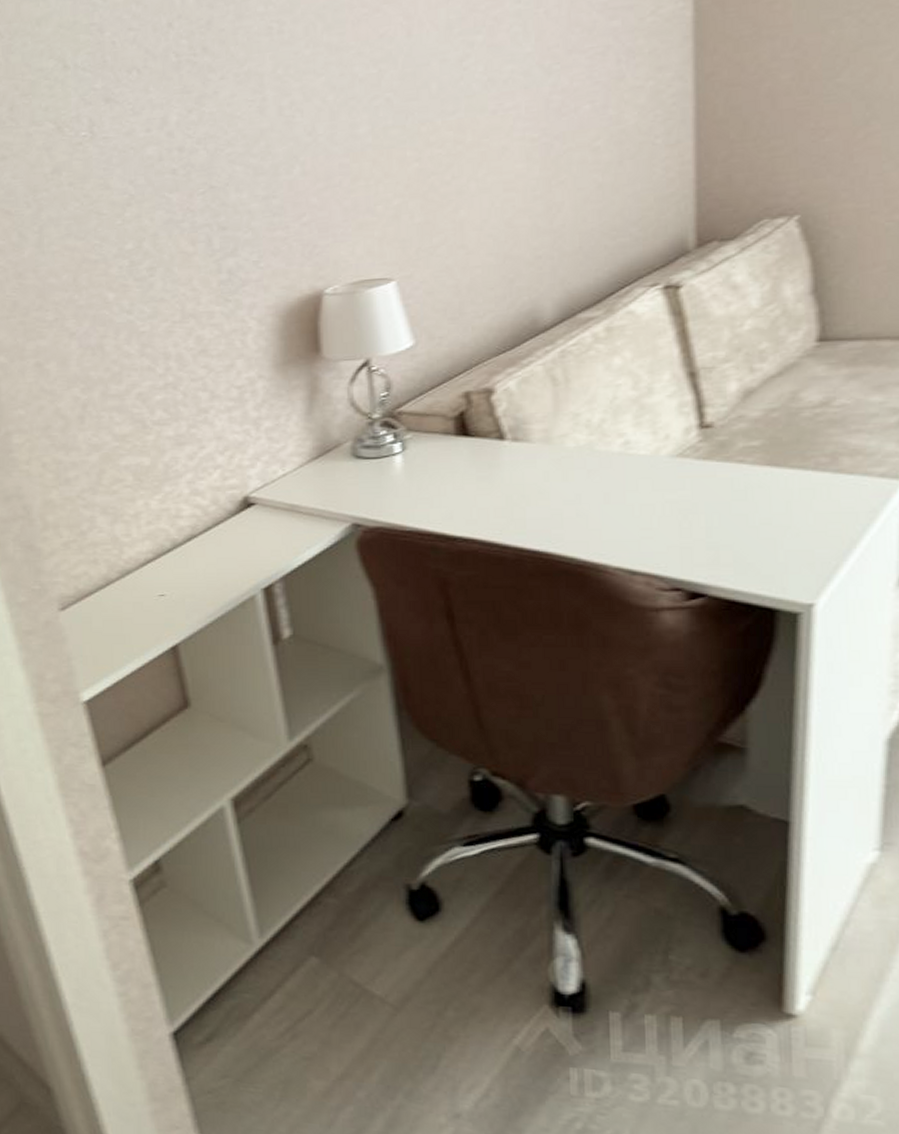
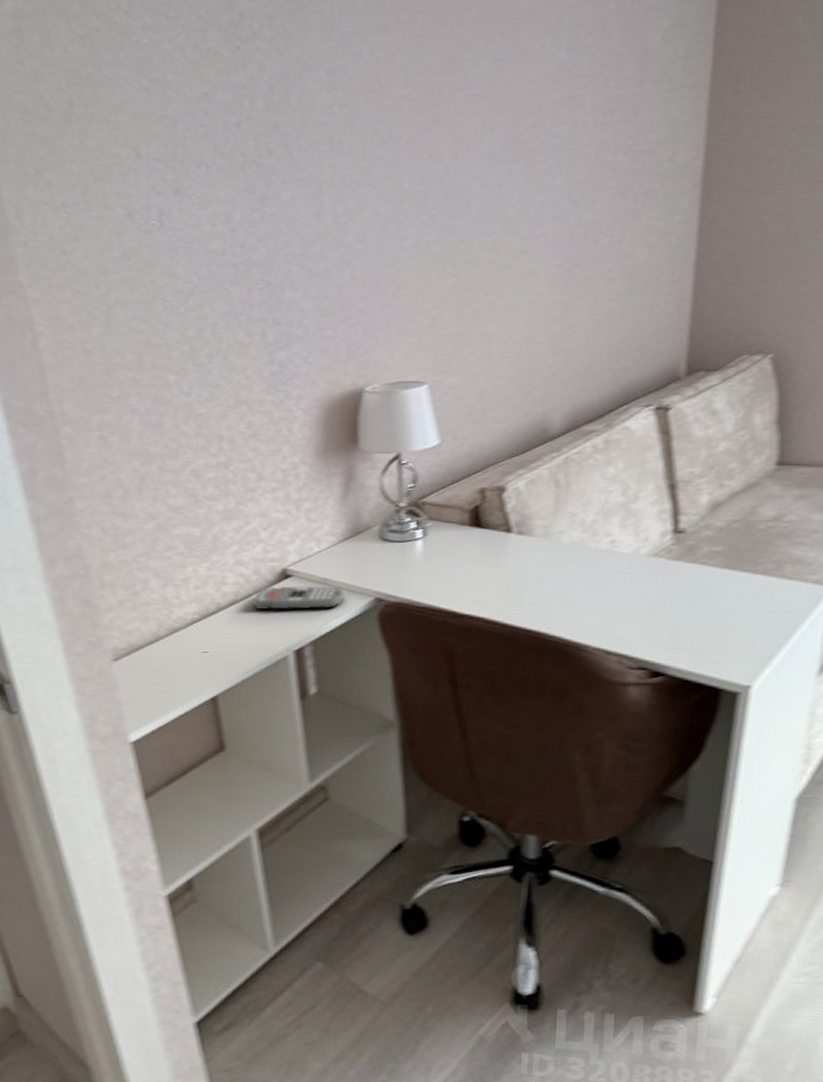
remote control: none [213,513,316,544] -> present [253,585,344,610]

